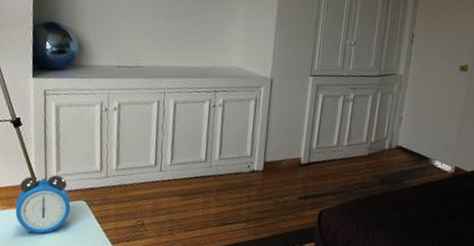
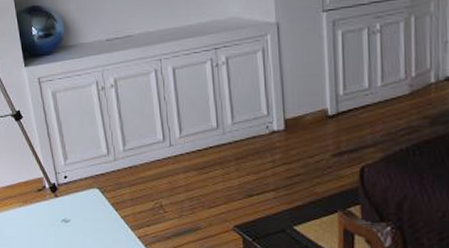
alarm clock: present [15,175,71,234] -> none [30,165,84,229]

